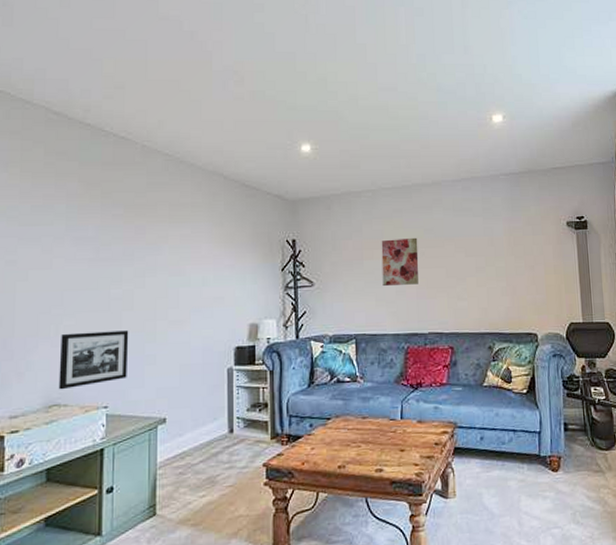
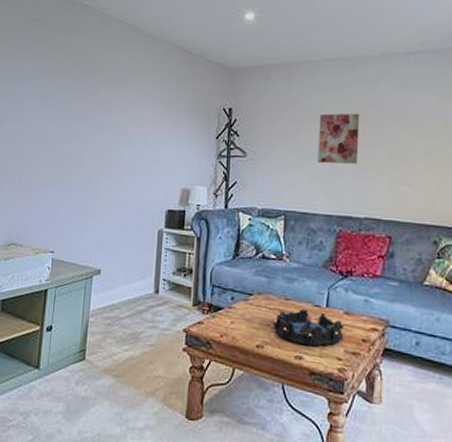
picture frame: present [58,330,129,390] -> none [17,181,77,231]
decorative bowl: none [353,424,419,458] -> present [274,309,344,347]

